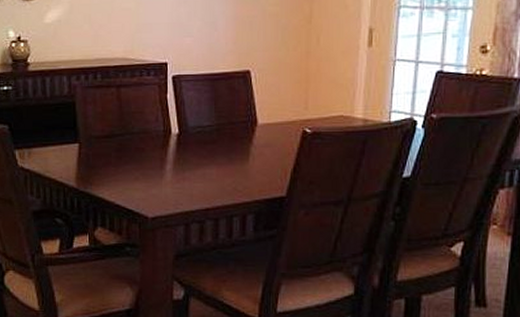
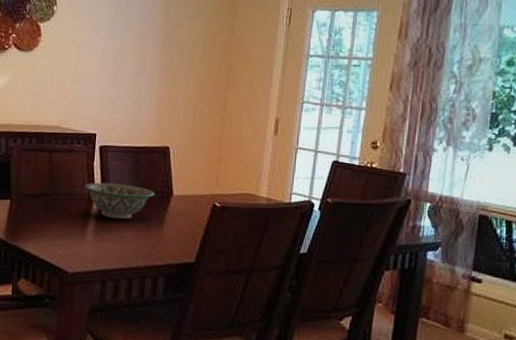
decorative bowl: none [159,116,237,155] -> present [84,182,154,220]

